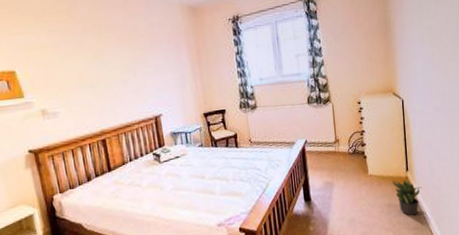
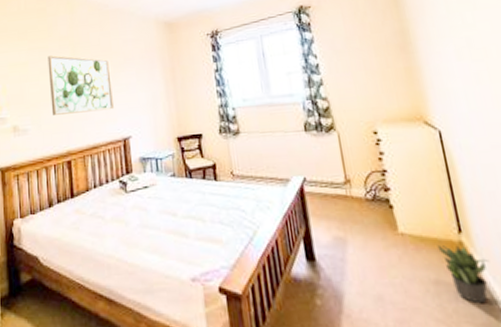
wall art: none [71,38,145,98] -> present [47,55,115,115]

